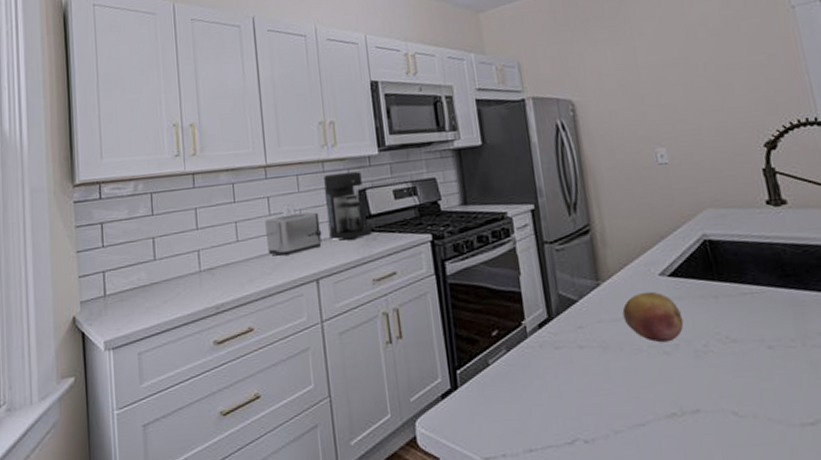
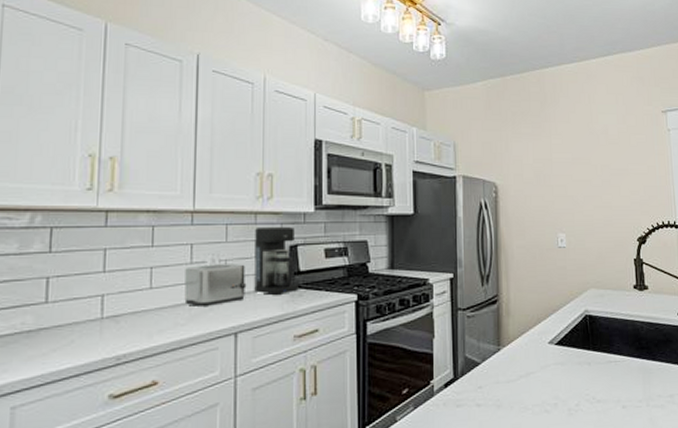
fruit: present [622,291,684,343] -> none [516,357,563,402]

